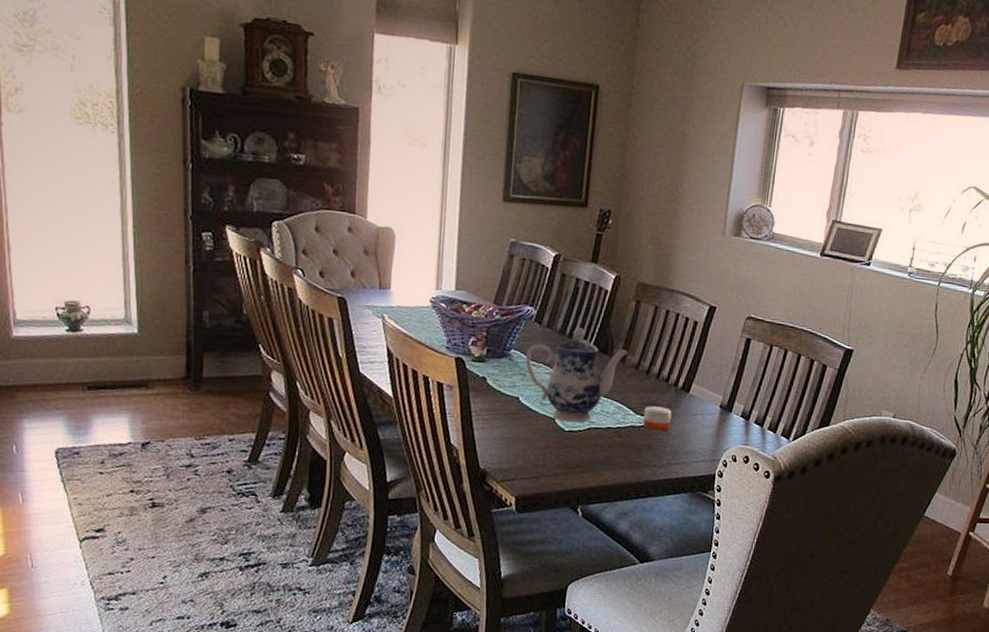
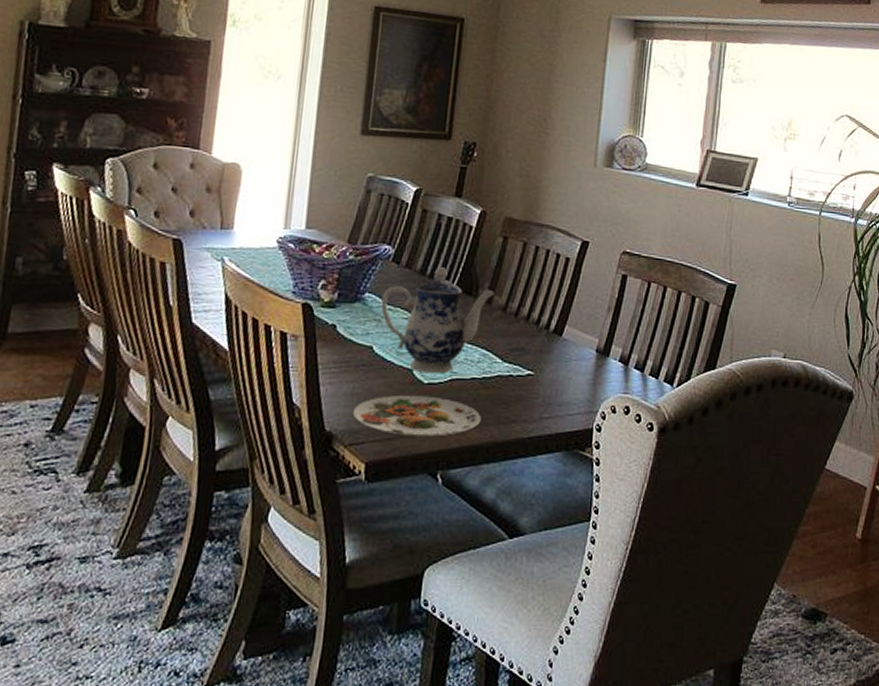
plate: none [503,440,616,477] -> present [352,394,481,437]
candle: present [642,406,672,431] -> none [511,352,543,381]

